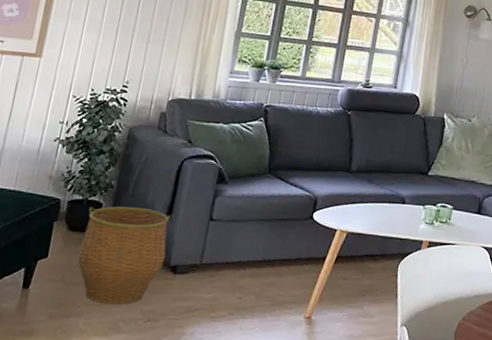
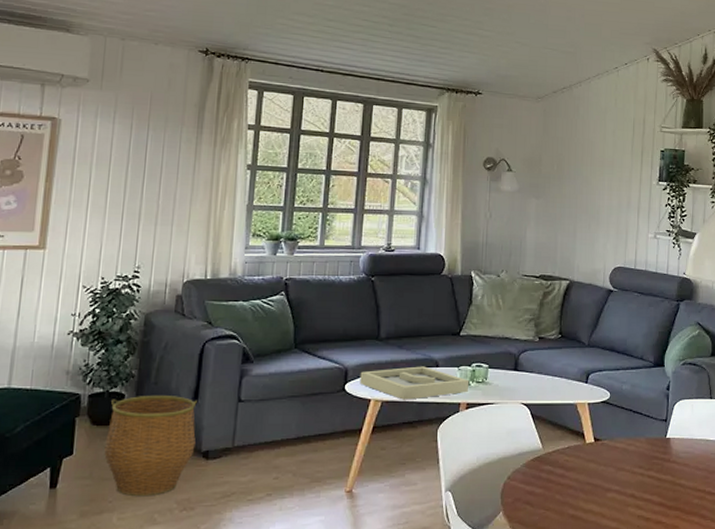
decorative tray: none [327,201,434,234] -> present [359,366,470,400]

